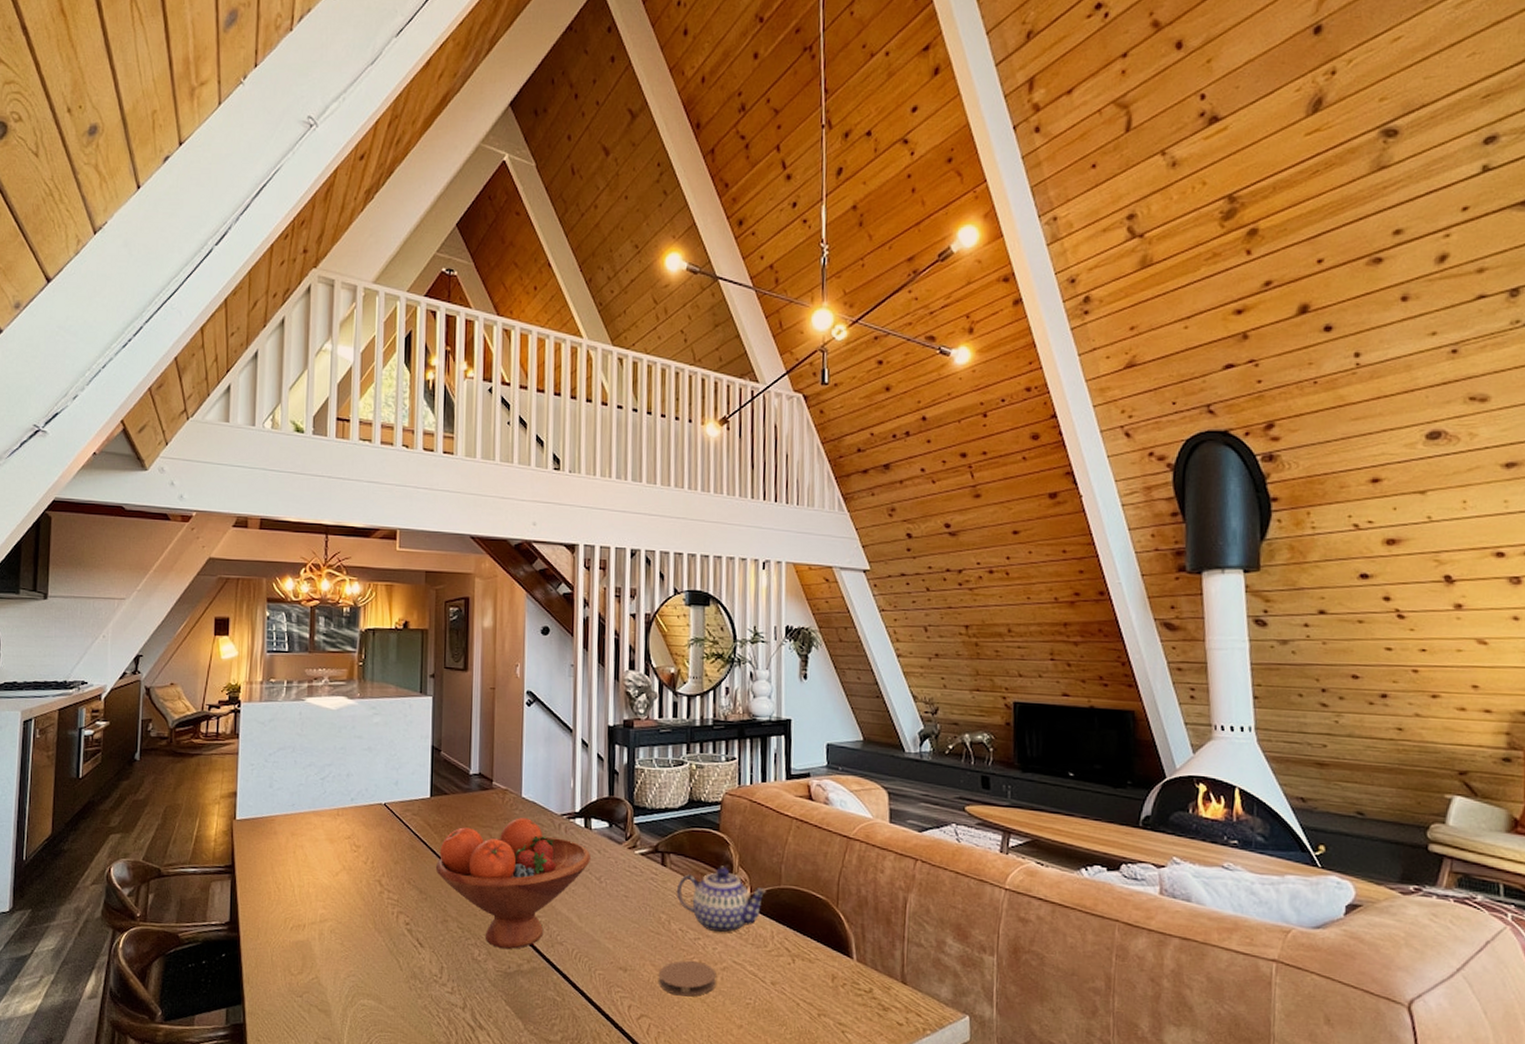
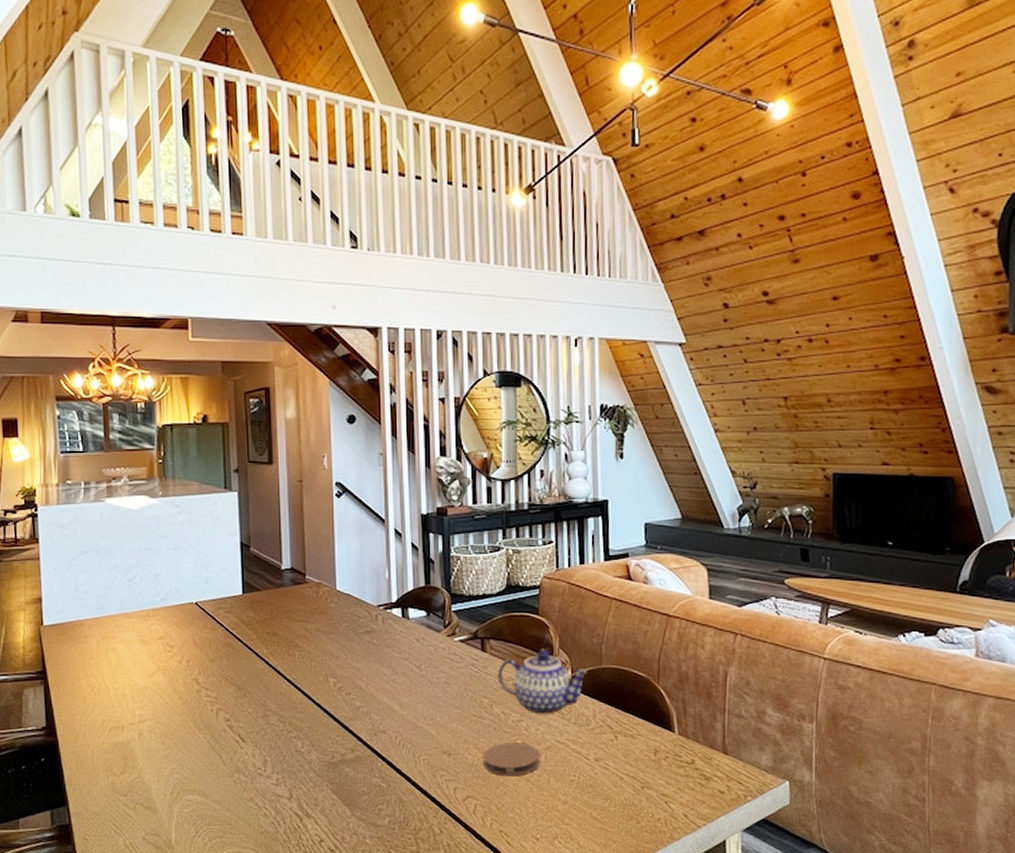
fruit bowl: present [435,818,592,949] -> none [252,610,411,739]

